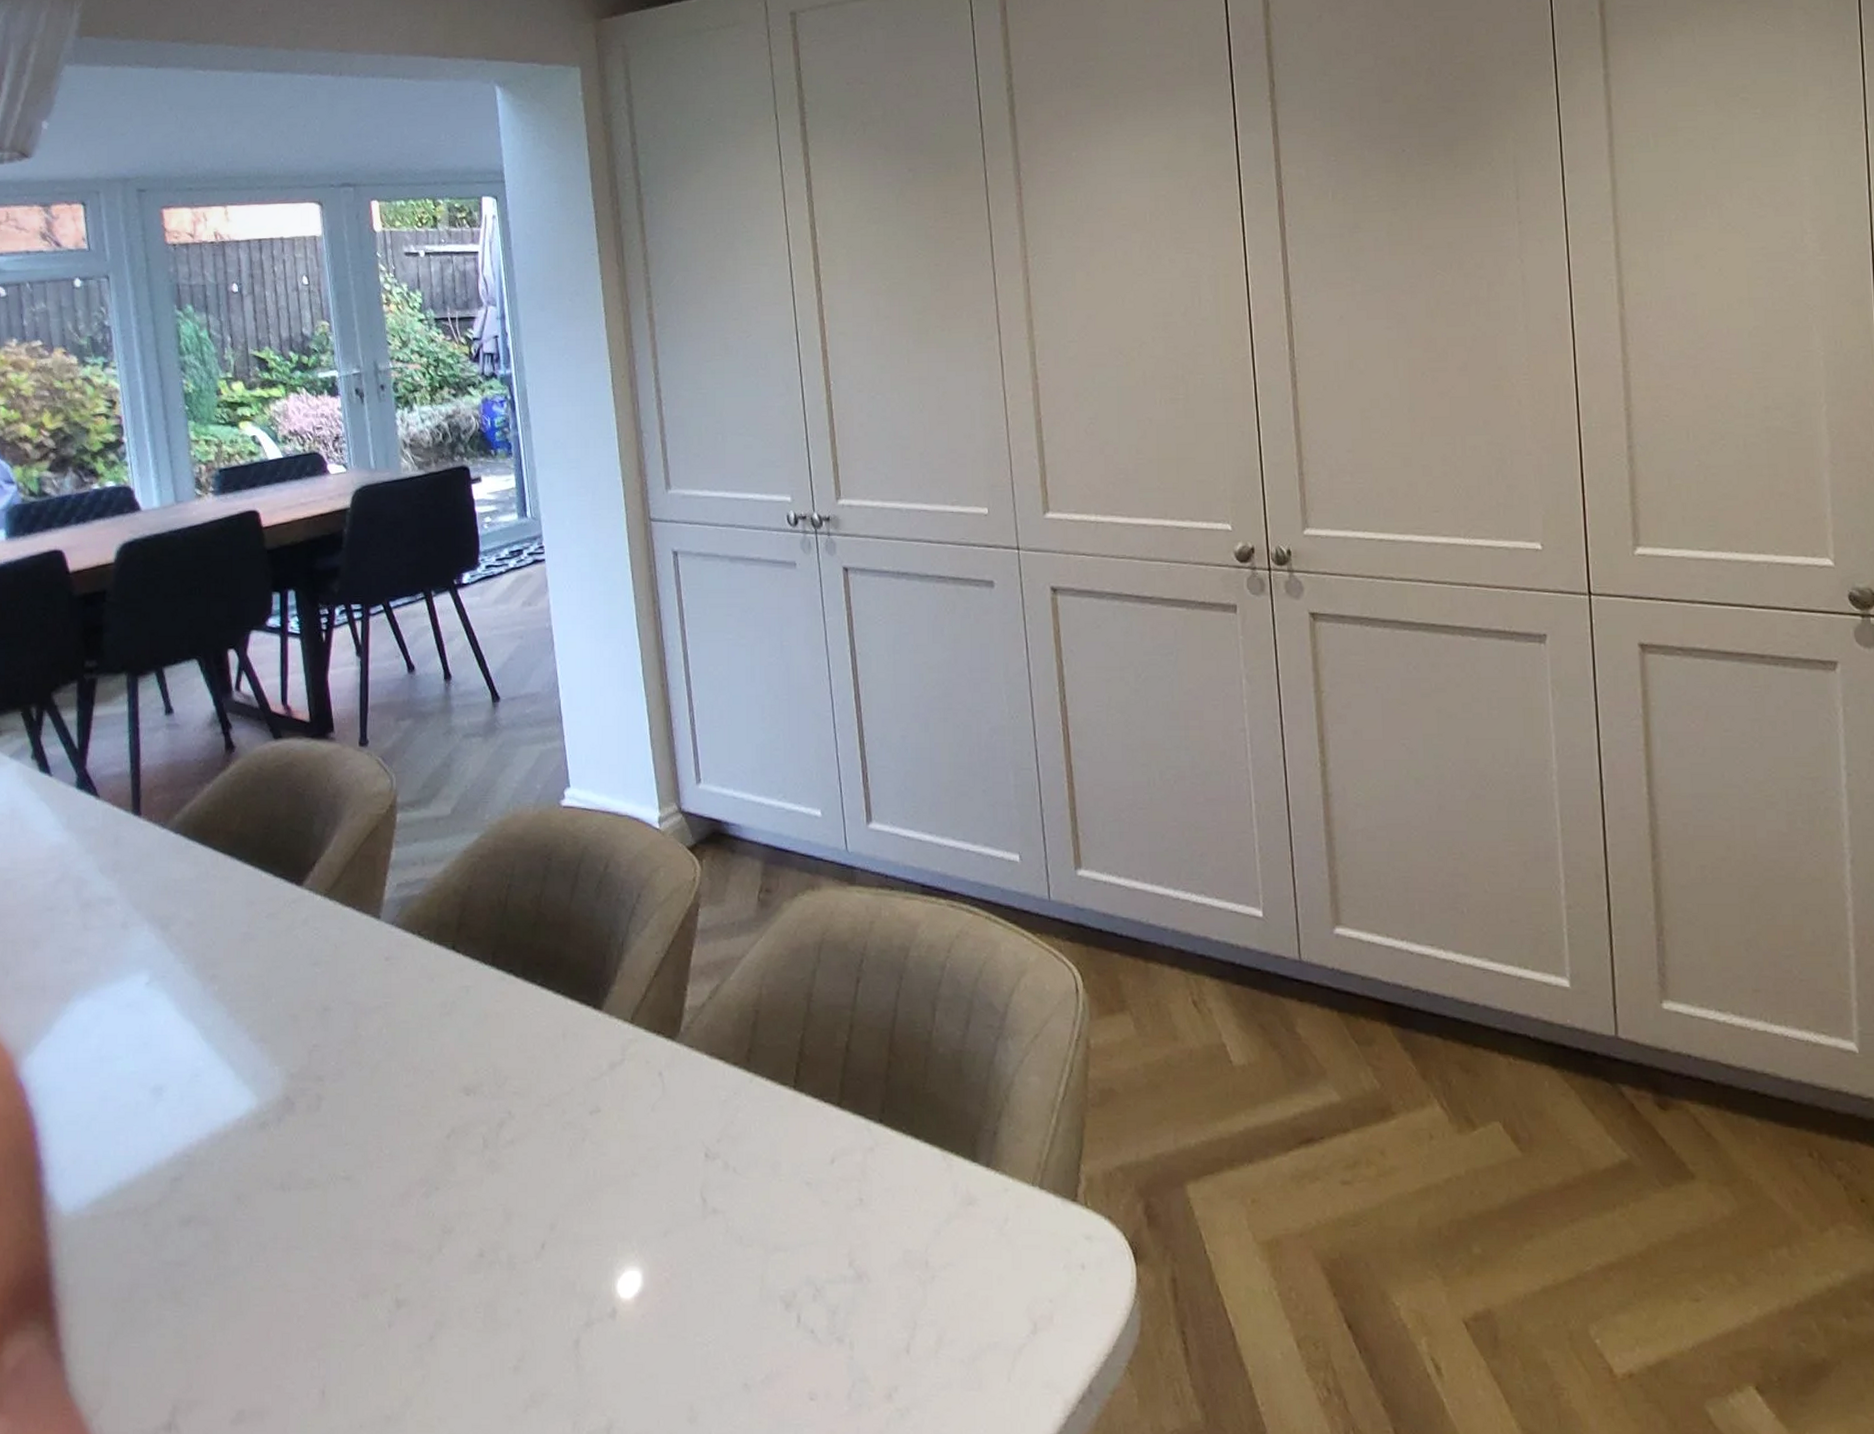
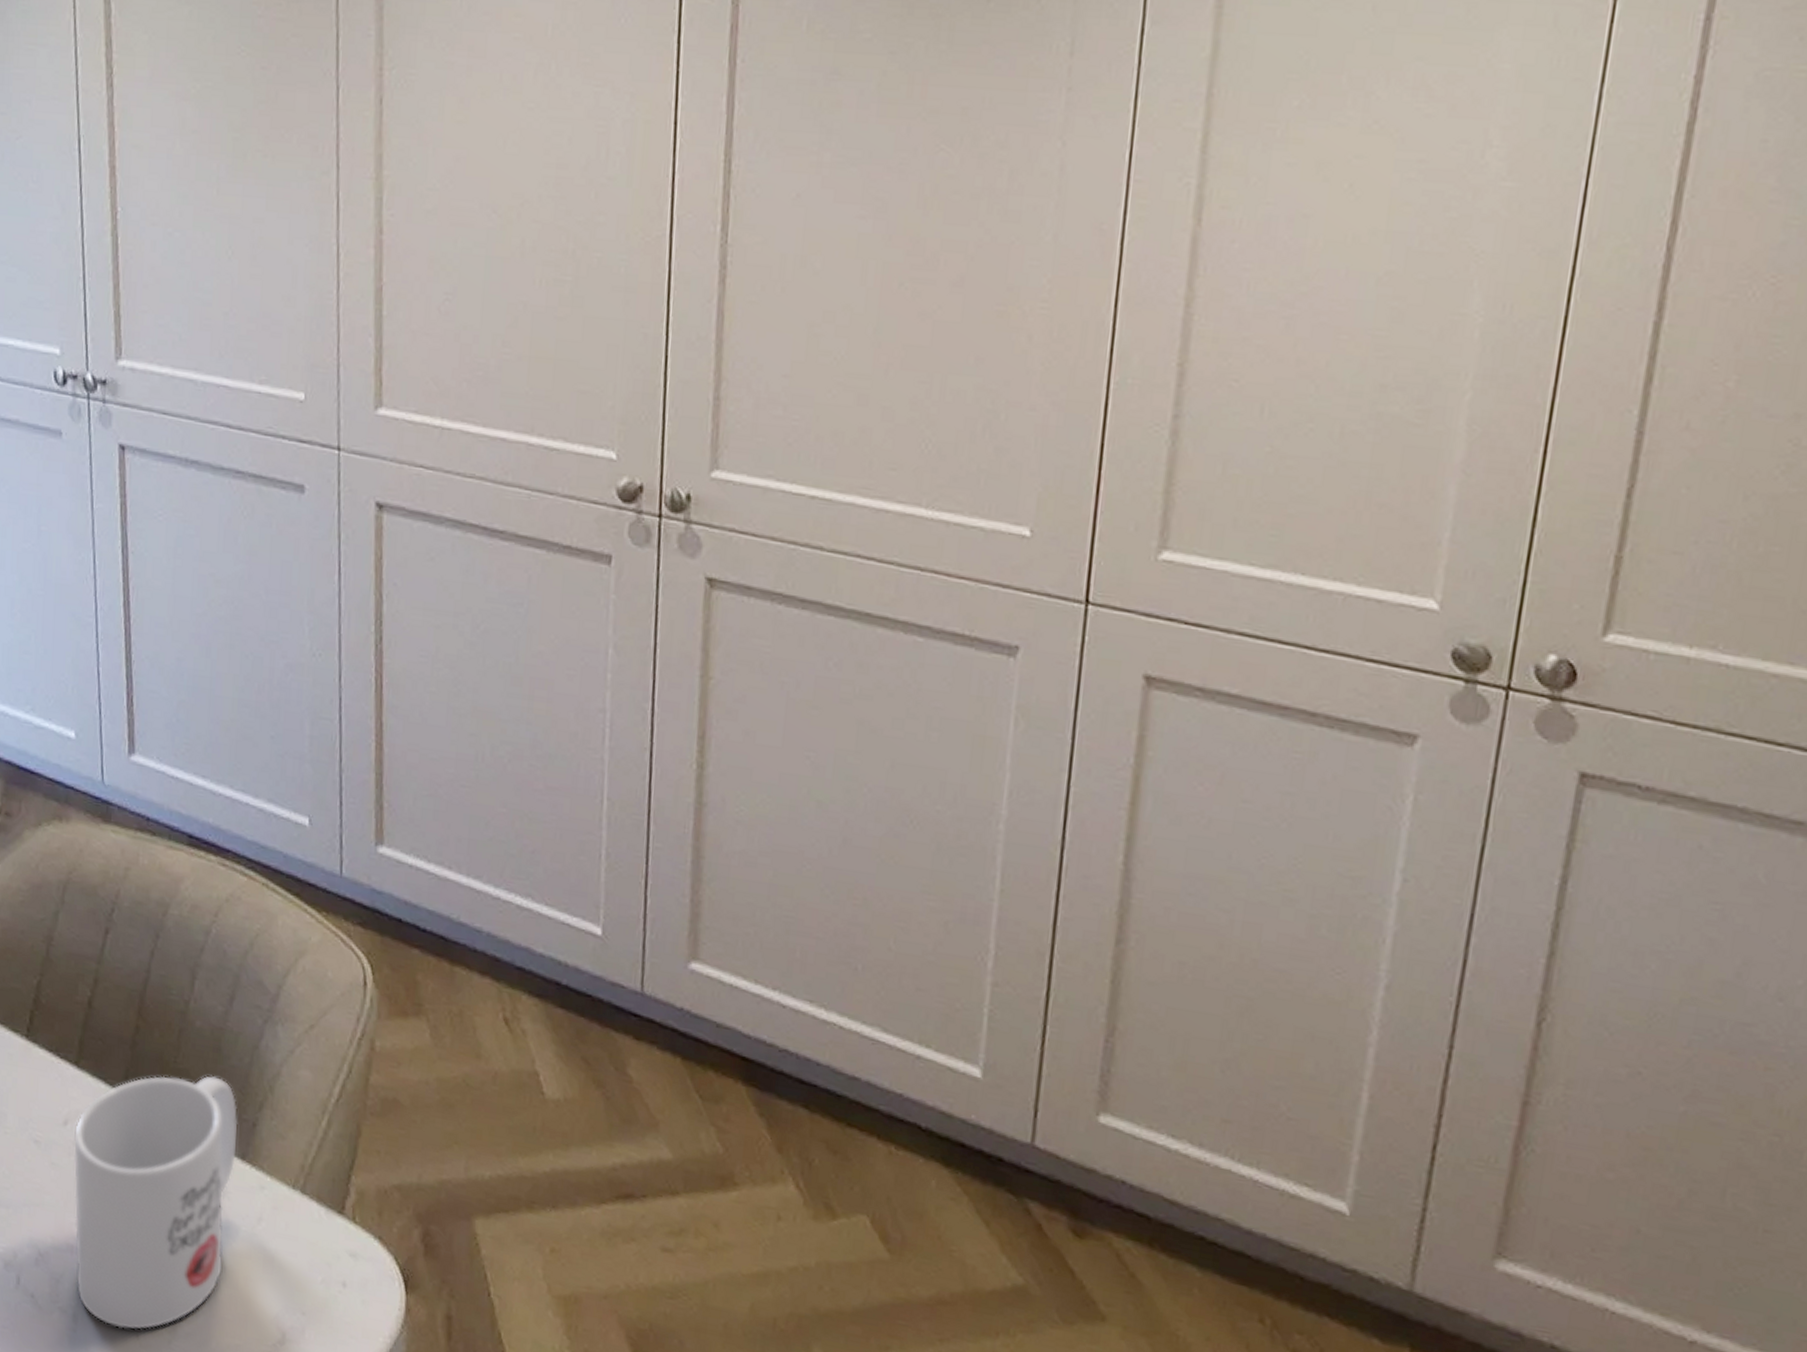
mug: none [841,1095,982,1348] -> present [74,1075,238,1330]

